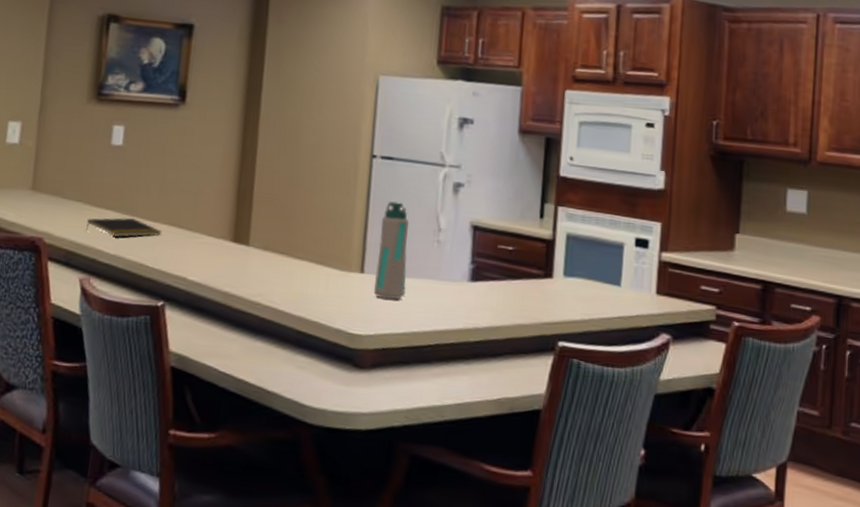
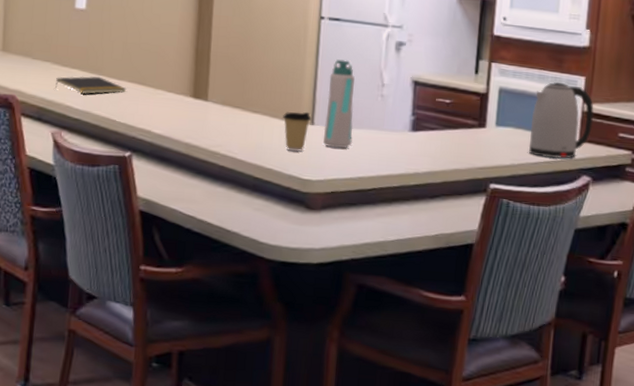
coffee cup: none [330,258,361,303] -> present [283,111,311,152]
kettle: none [600,228,673,314] -> present [528,82,594,159]

